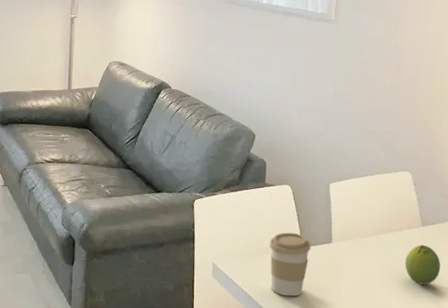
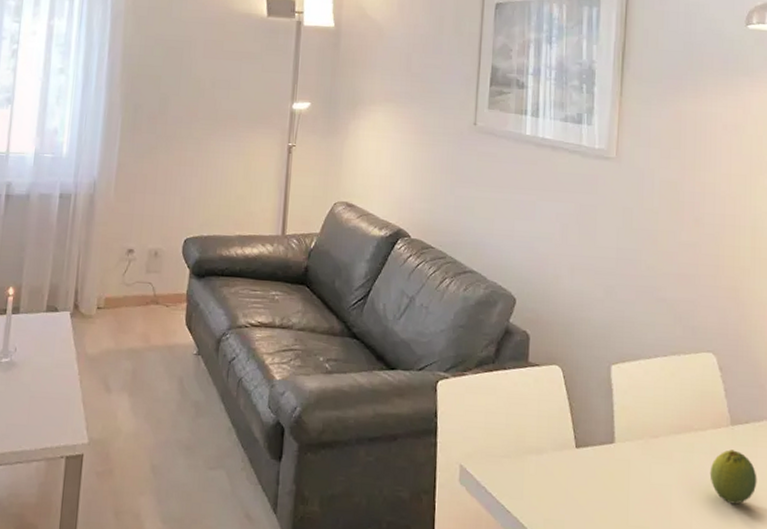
coffee cup: present [269,232,311,297] -> none [533,427,587,513]

